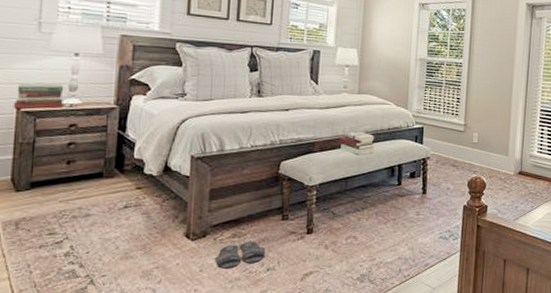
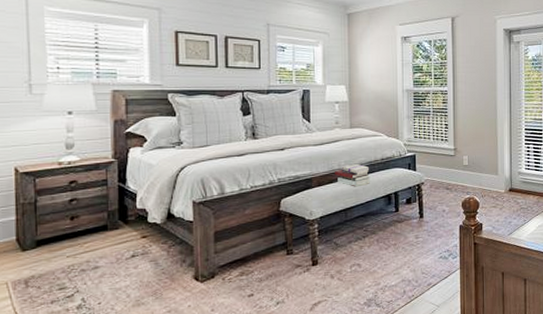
books: present [13,83,64,110] -> none [11,143,61,171]
slippers: present [214,241,266,269] -> none [225,277,274,307]

